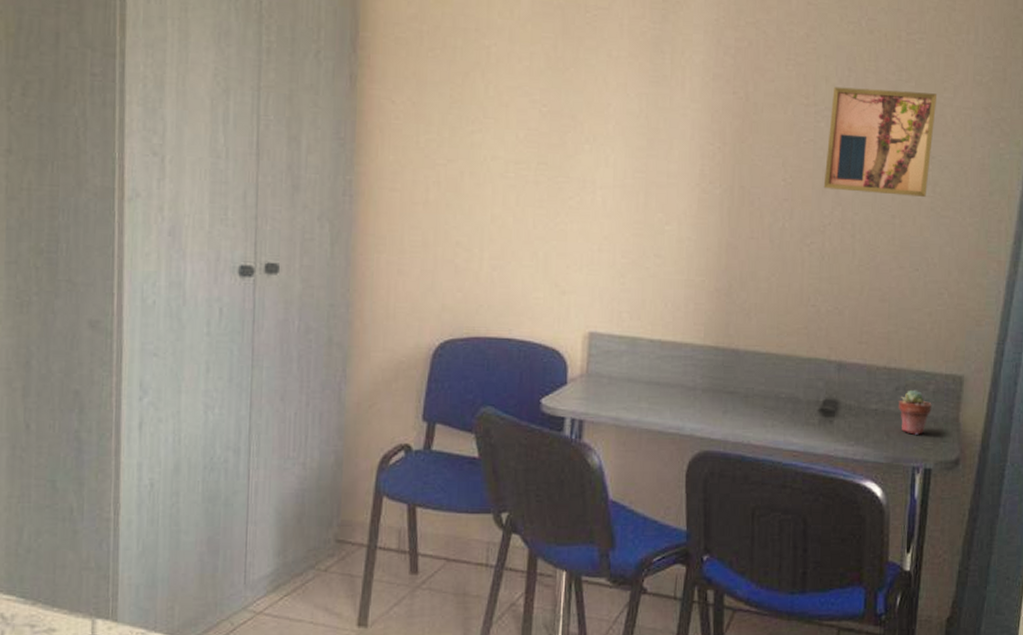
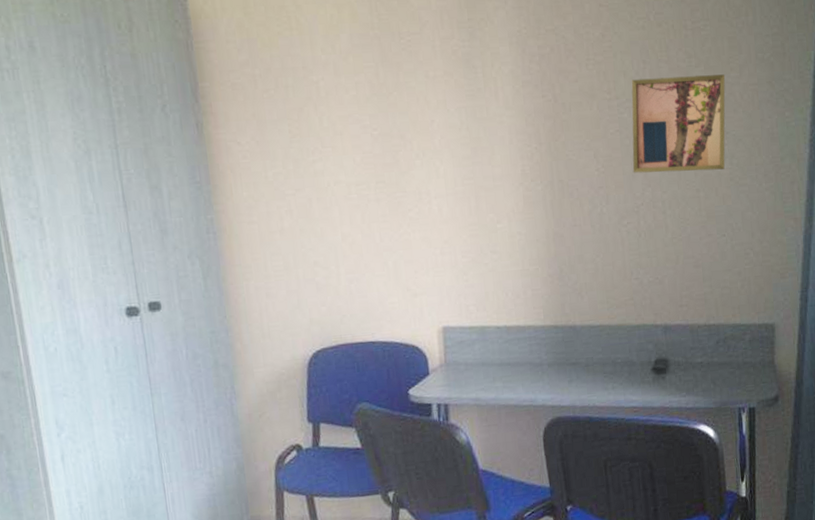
potted succulent: present [899,389,932,435] -> none [720,341,750,380]

